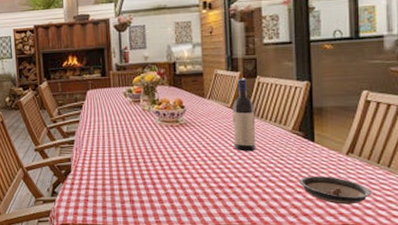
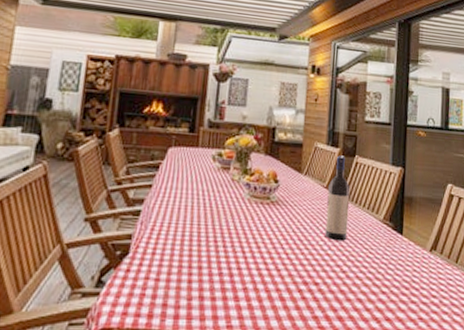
saucer: present [299,175,371,205] -> none [384,273,449,308]

